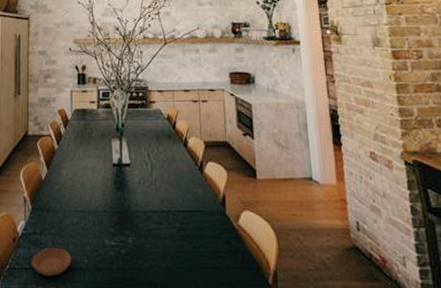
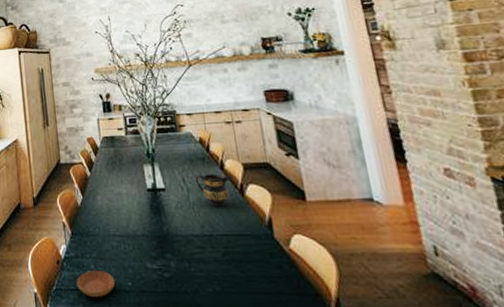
pitcher: none [159,150,194,183] -> present [195,174,233,207]

